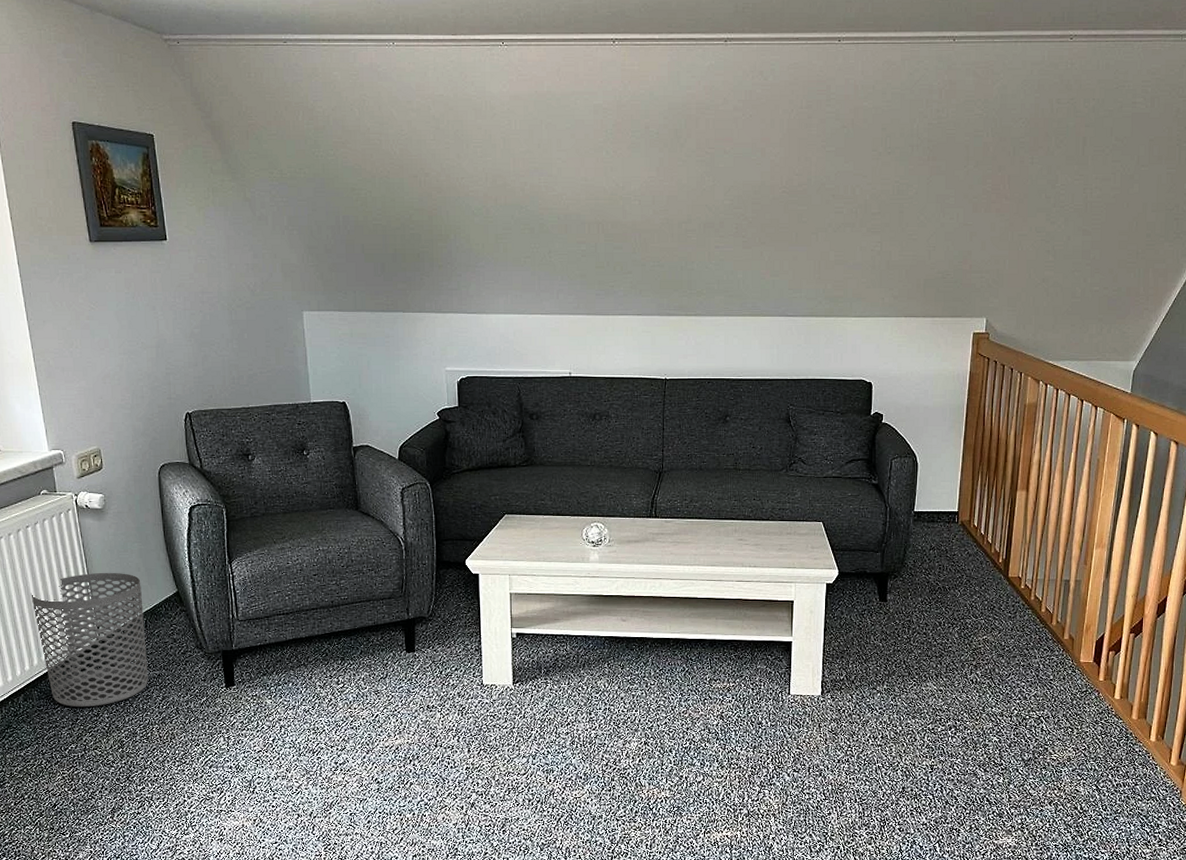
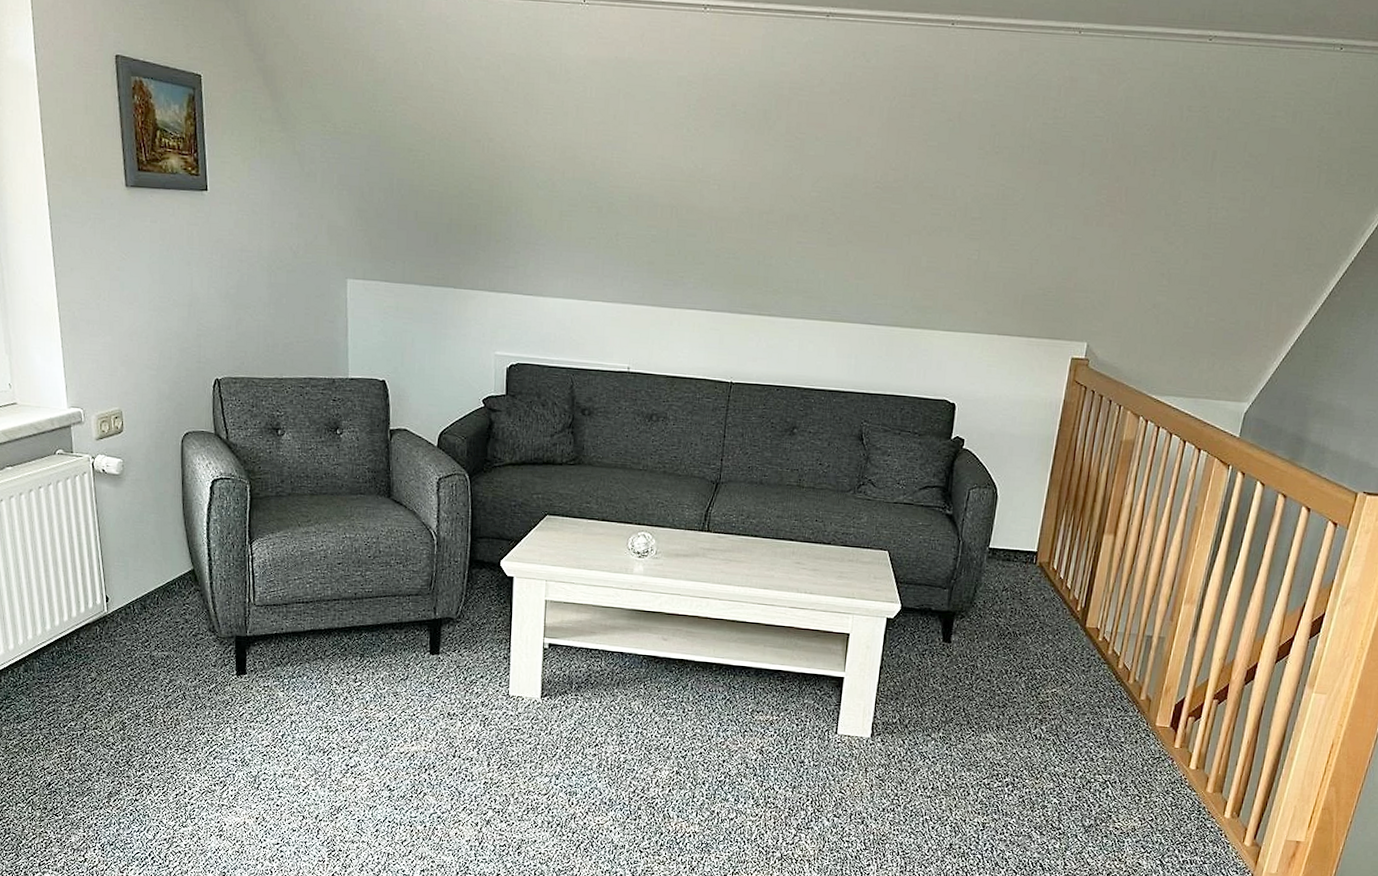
waste bin: present [31,572,148,708] -> none [39,542,156,684]

